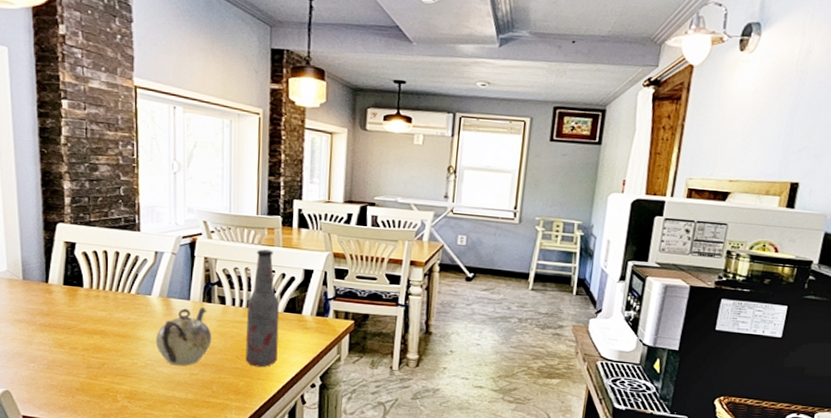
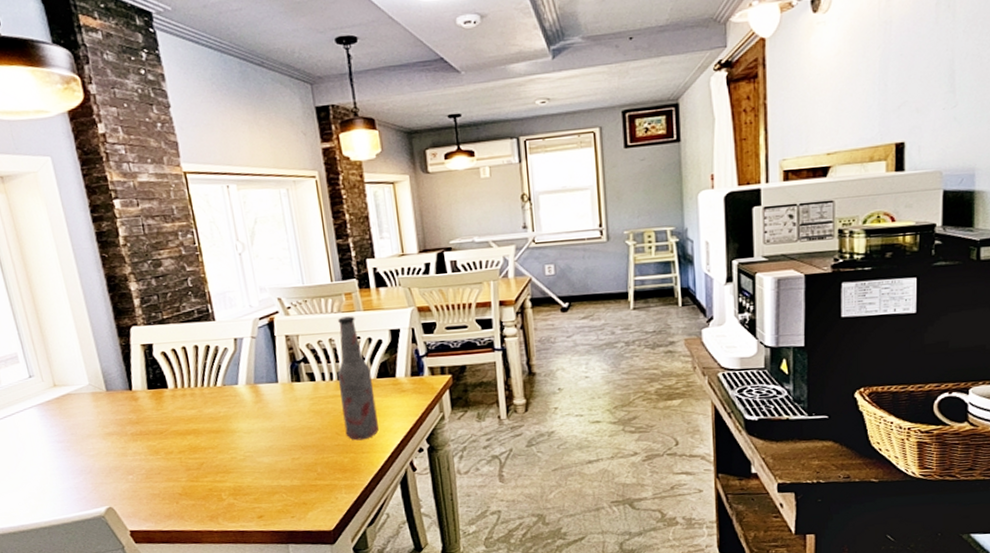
teapot: present [155,307,212,366] -> none [250,388,308,453]

